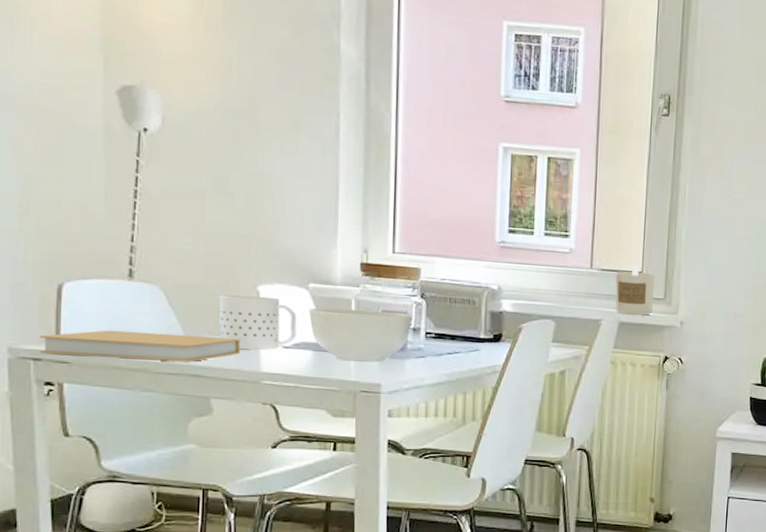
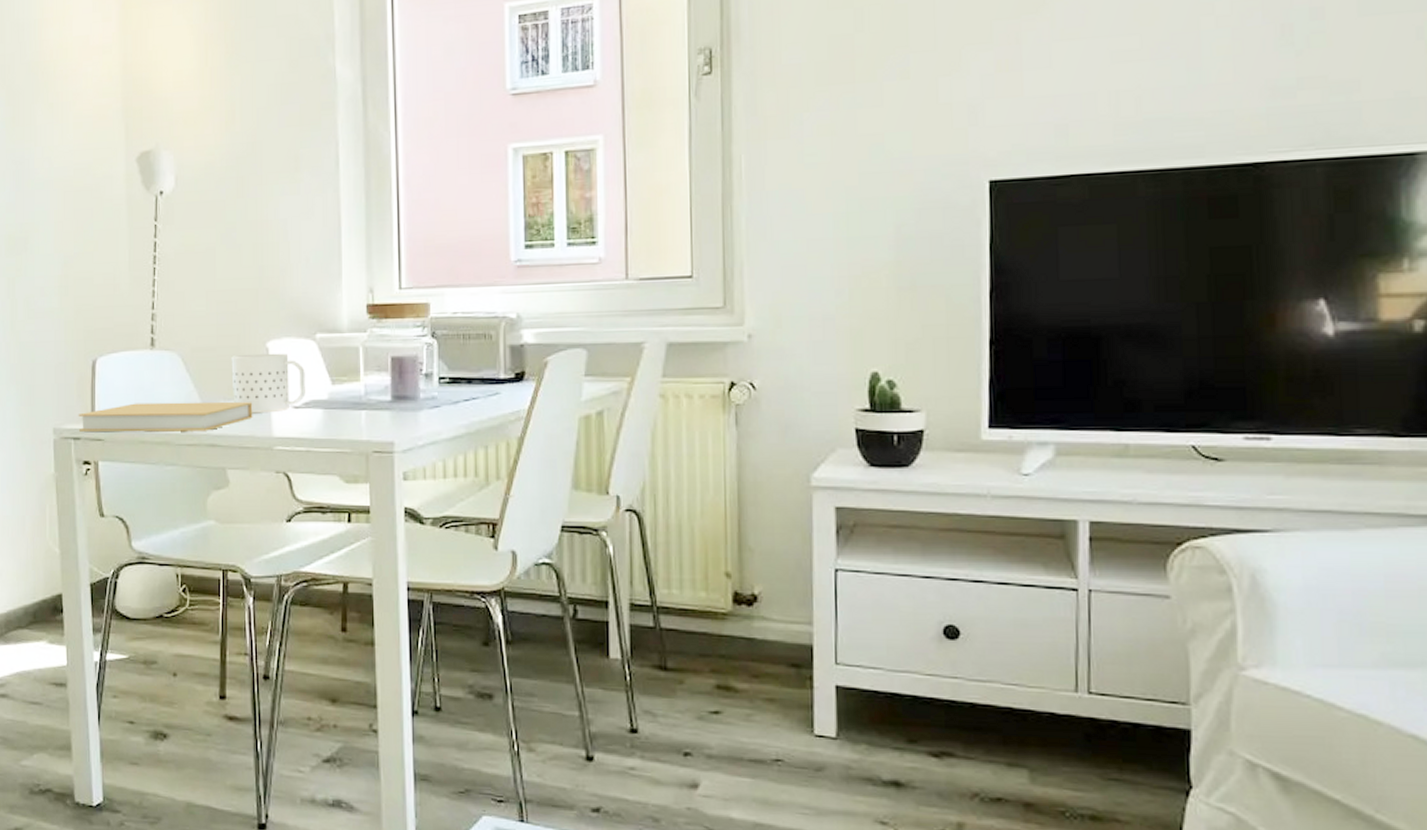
bowl: present [308,308,411,363] -> none [316,356,423,418]
candle: present [615,265,655,316] -> none [657,268,710,333]

